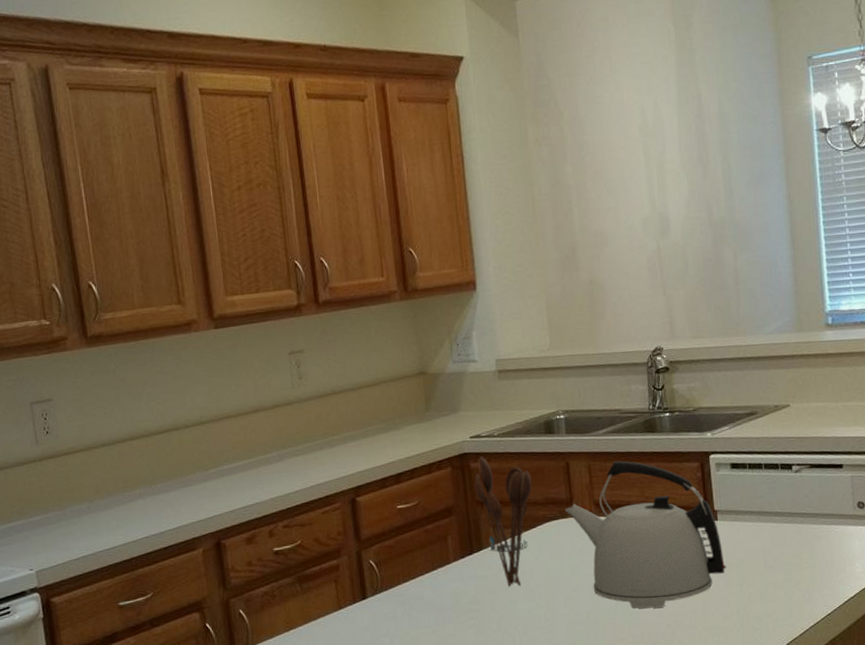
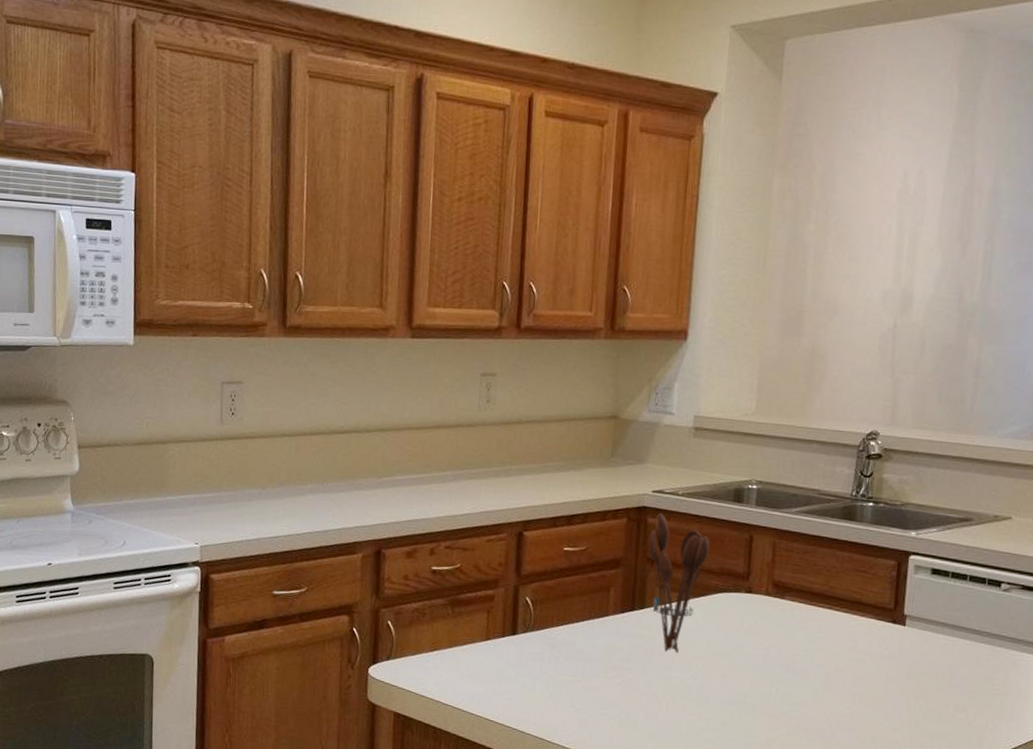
kettle: present [565,461,726,609] -> none [740,543,906,705]

